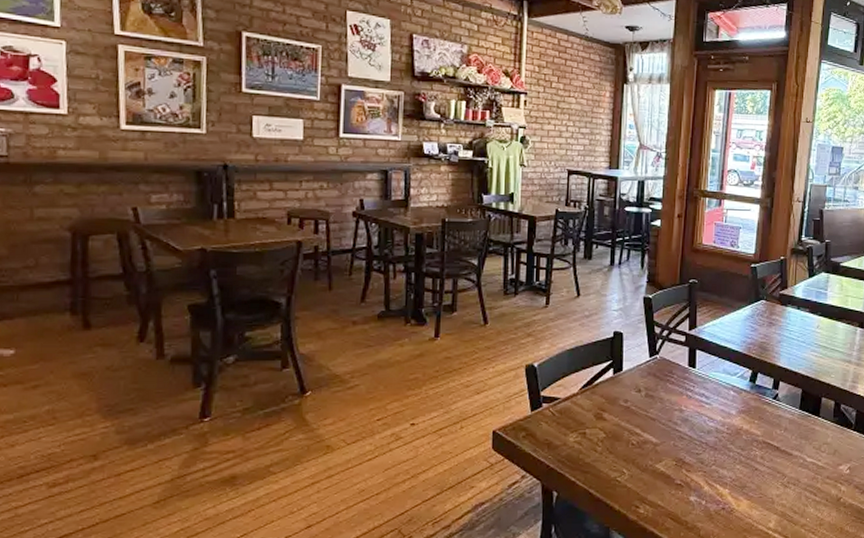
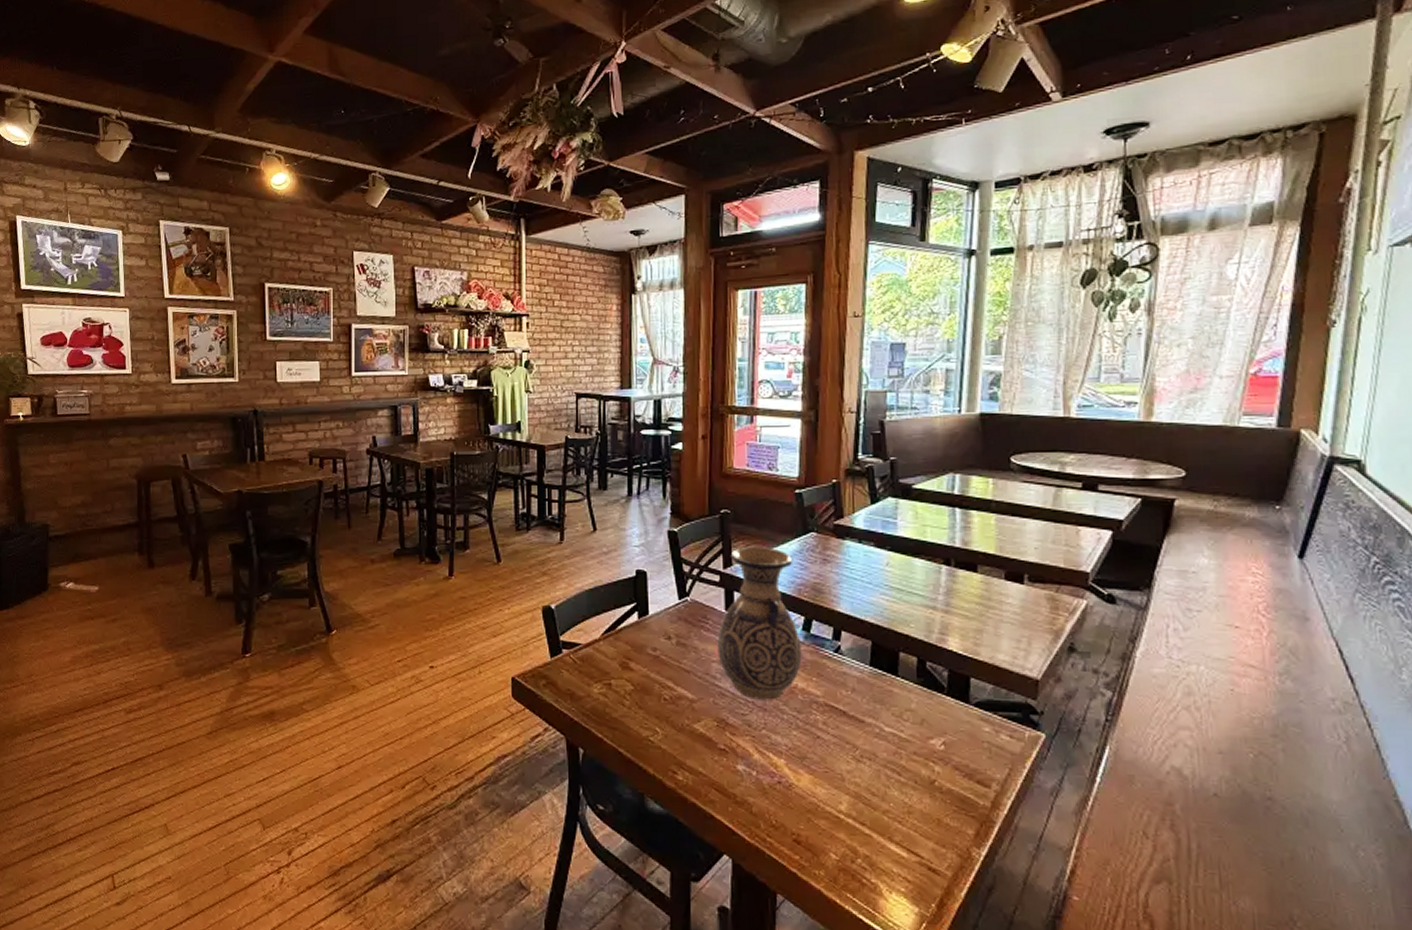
vase: none [680,311,748,441] -> present [717,546,802,700]

